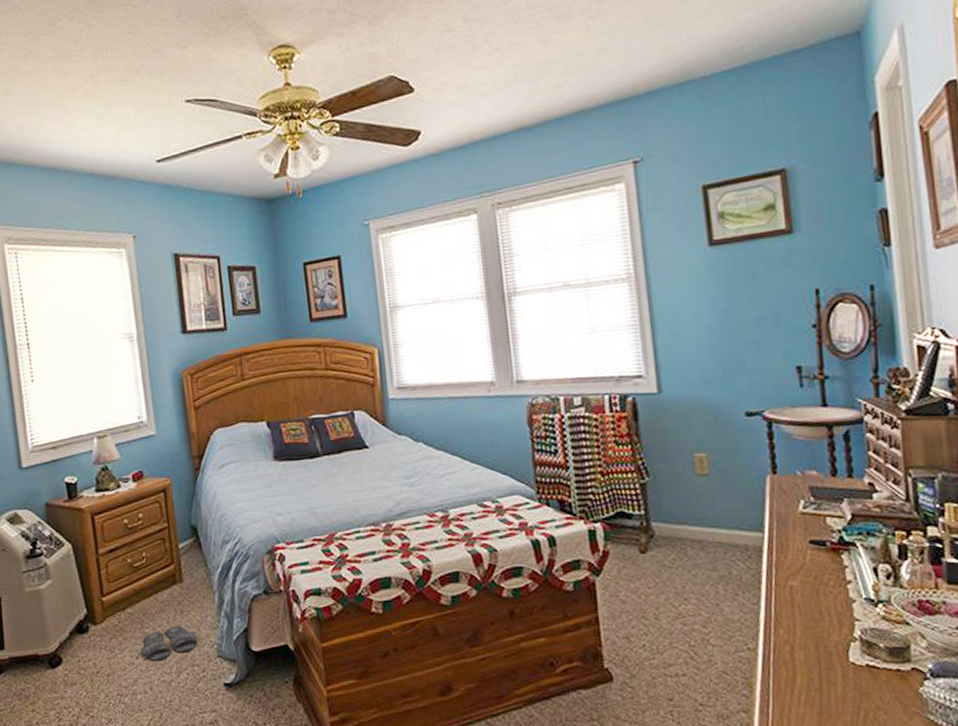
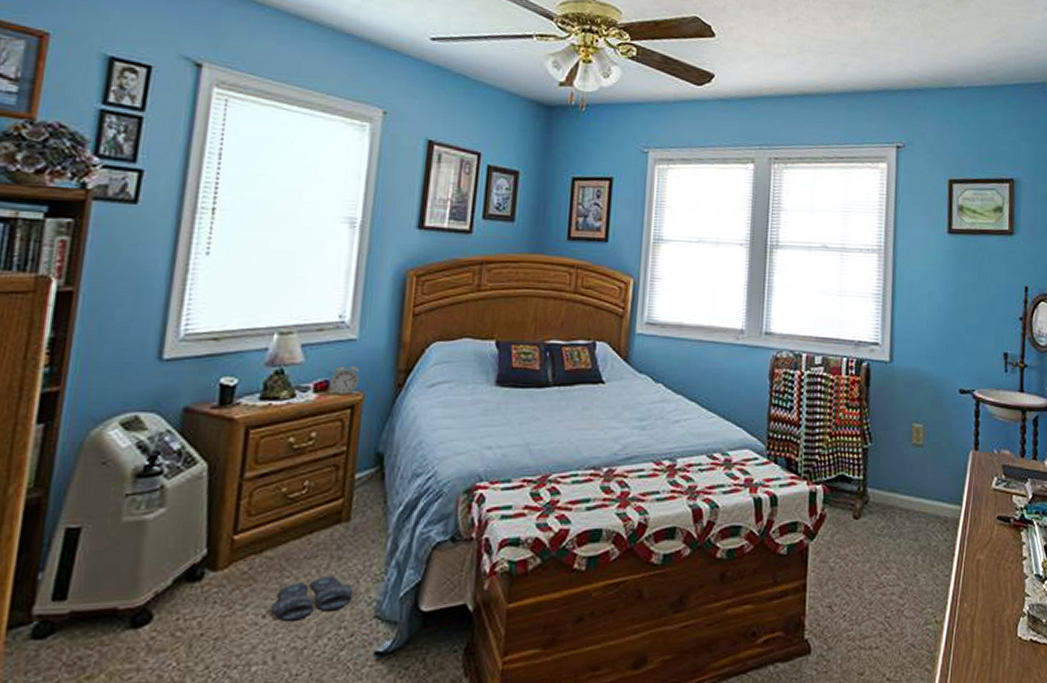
alarm clock: none [143,453,165,483] -> present [330,361,360,396]

